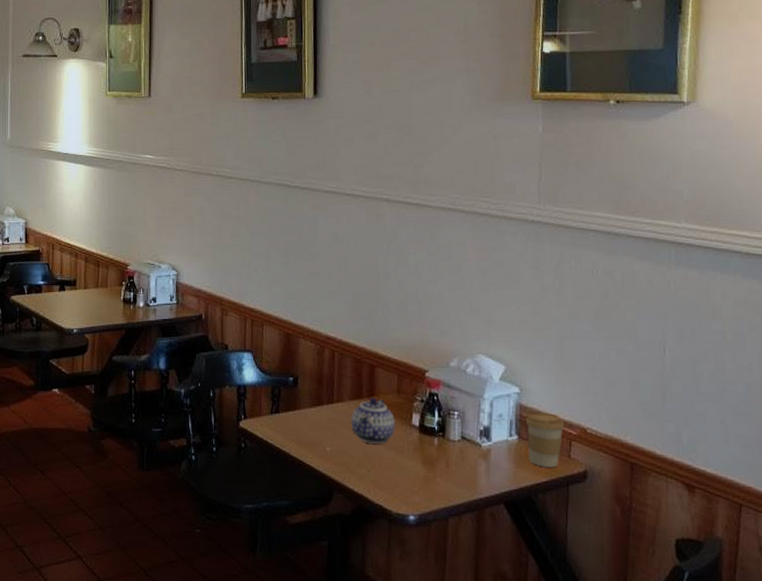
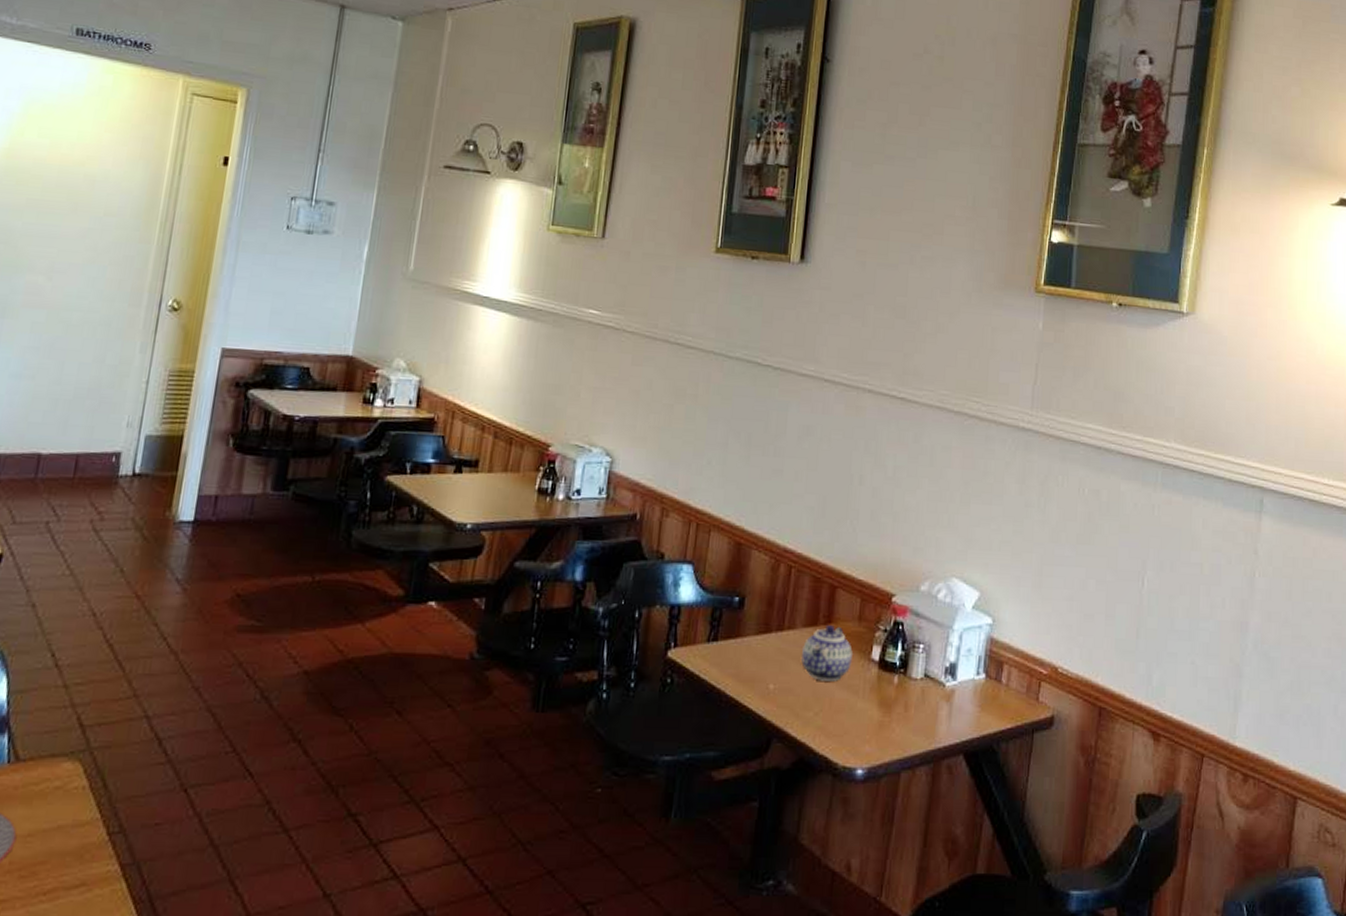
coffee cup: present [525,413,565,468] -> none [994,648,1036,712]

